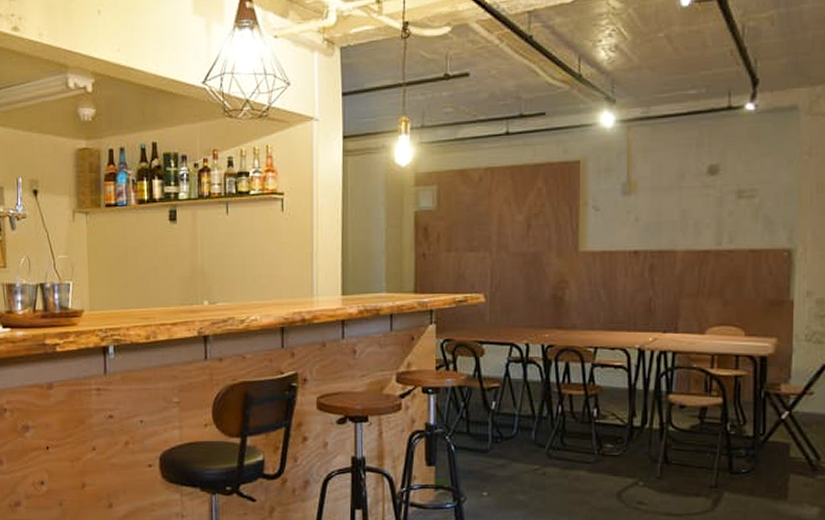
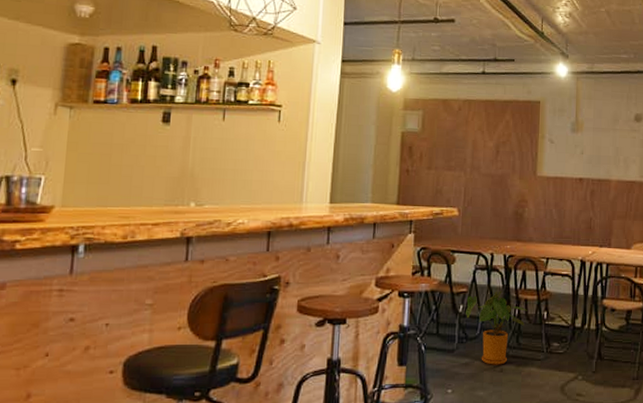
house plant: none [499,385,573,468] -> present [466,291,527,365]

